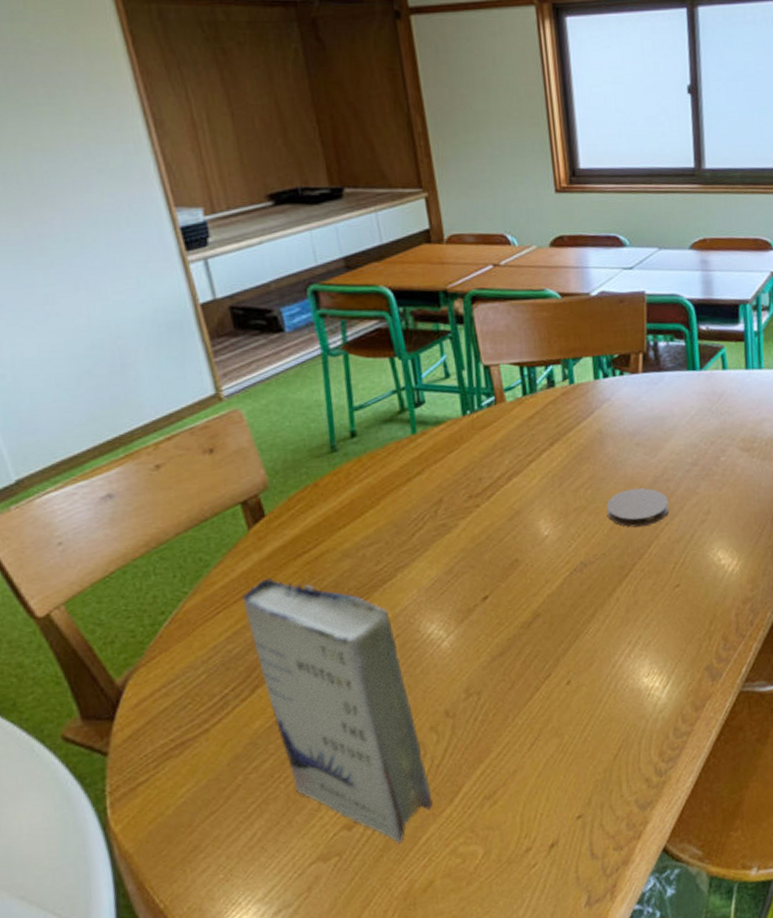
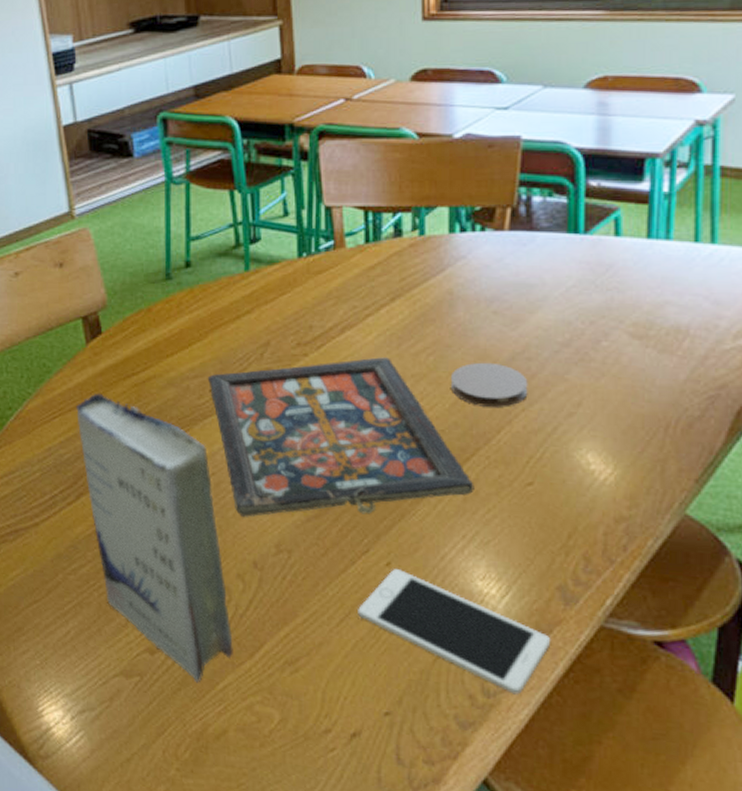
board game: none [383,497,634,671] -> present [207,357,474,517]
cell phone: none [545,685,705,768] -> present [358,569,551,695]

